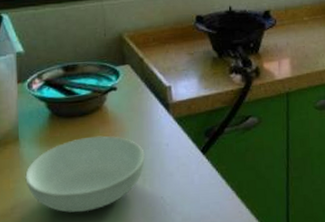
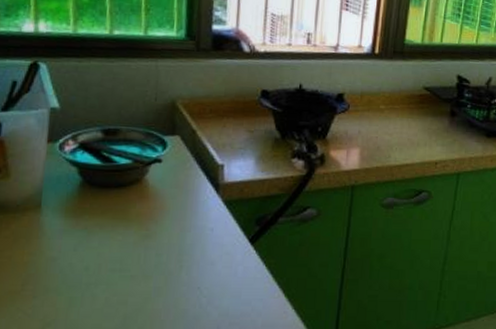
serving bowl: present [25,135,145,213] -> none [43,211,185,296]

